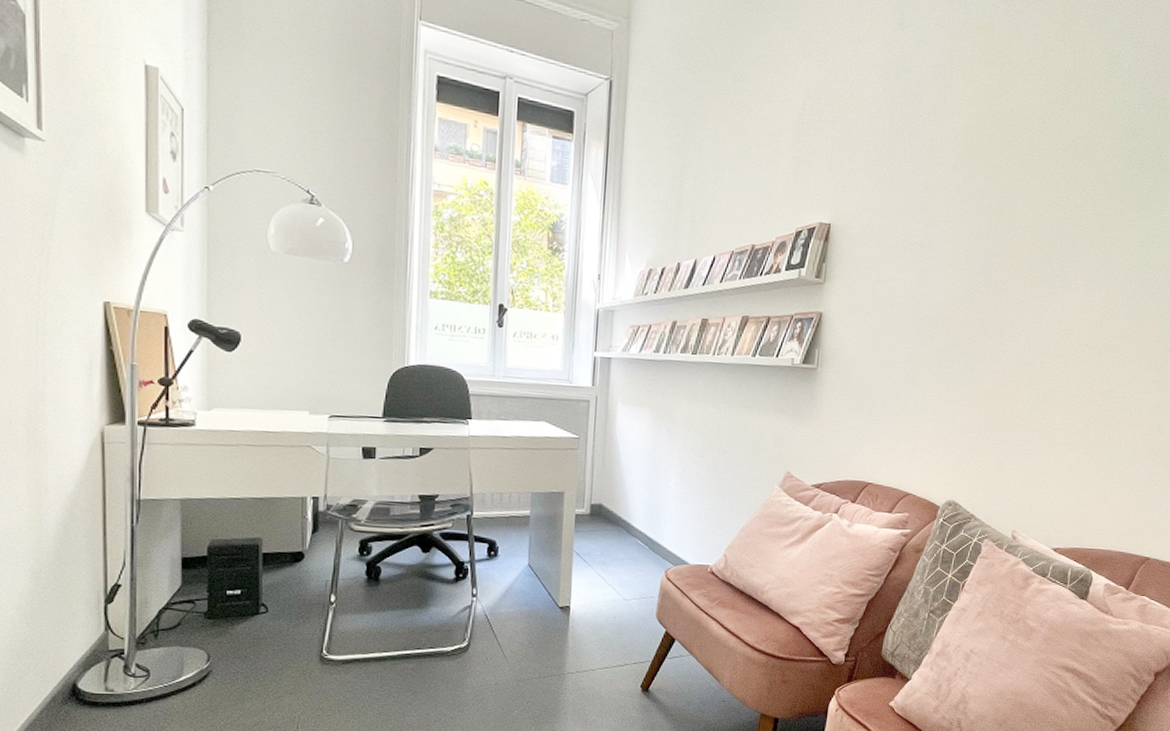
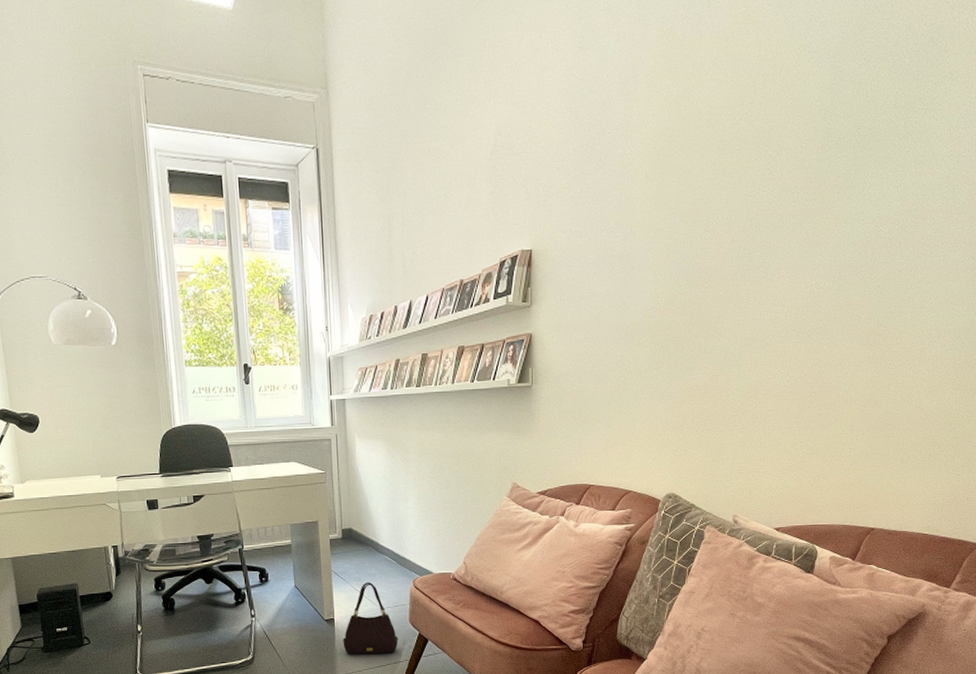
handbag: none [576,568,642,652] -> present [342,582,398,655]

